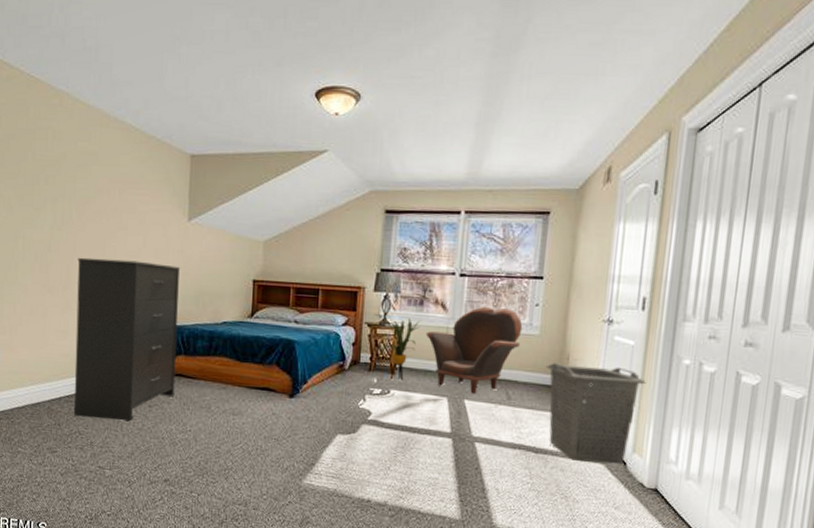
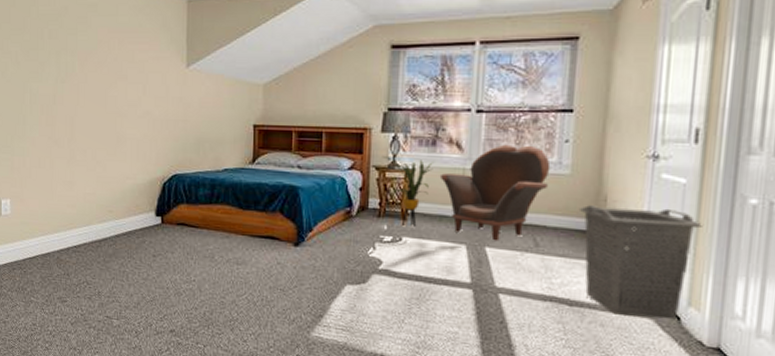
dresser: present [74,257,181,421] -> none [81,108,181,270]

